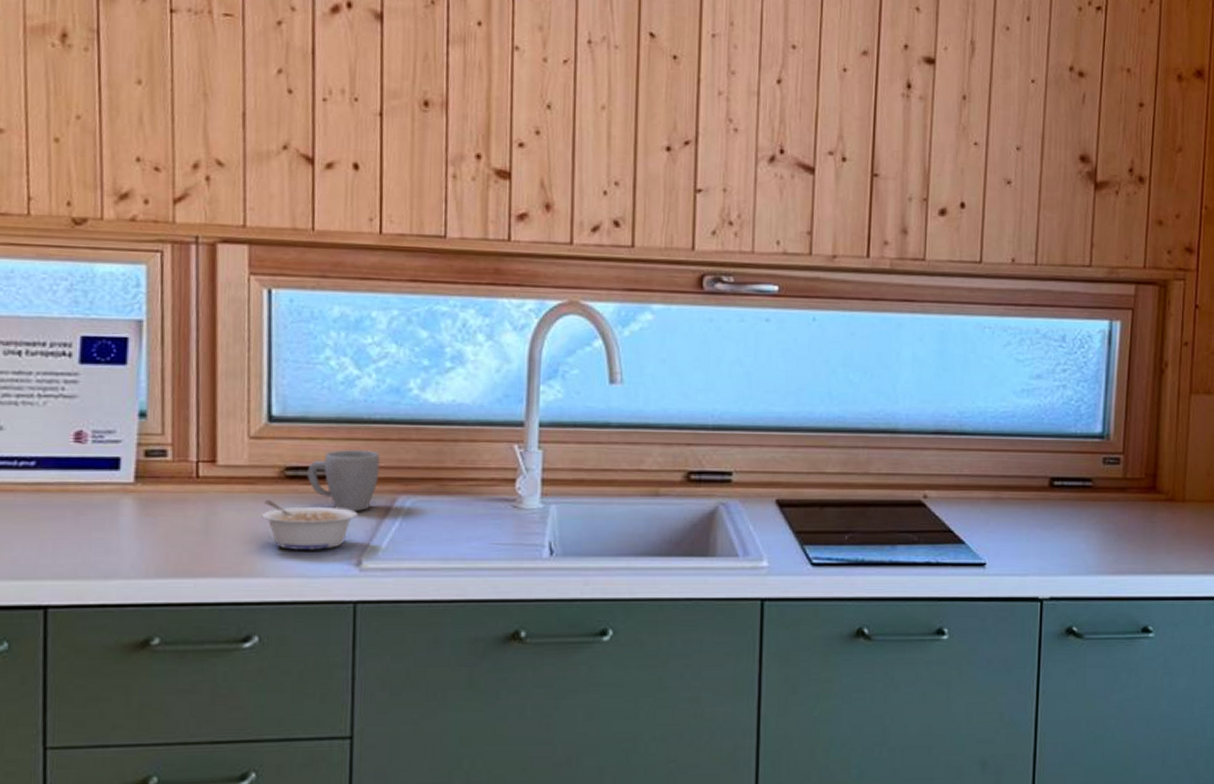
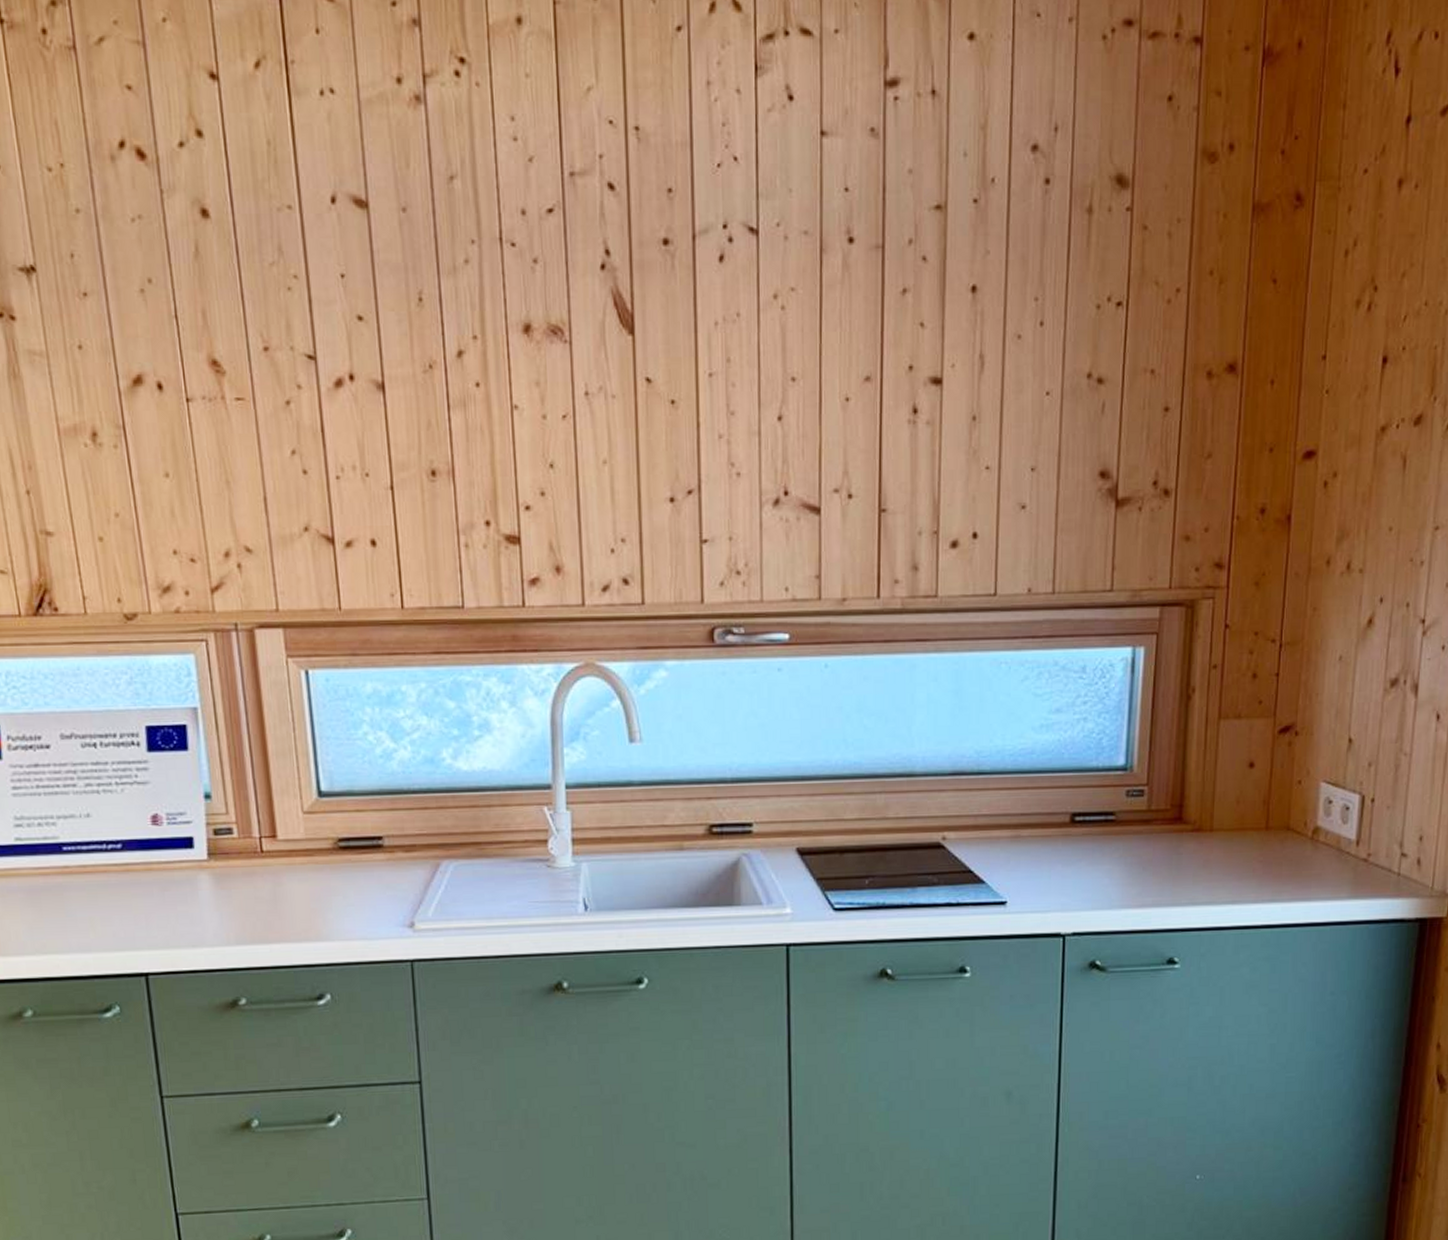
legume: present [261,500,359,550] -> none [321,870,407,915]
mug: present [307,450,380,511] -> none [358,819,423,877]

